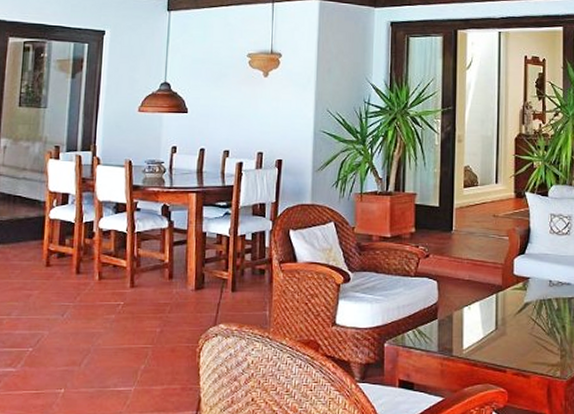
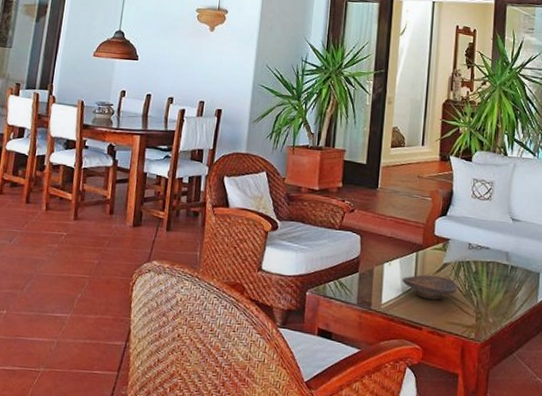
decorative bowl: none [483,316,540,340] -> present [402,274,458,300]

